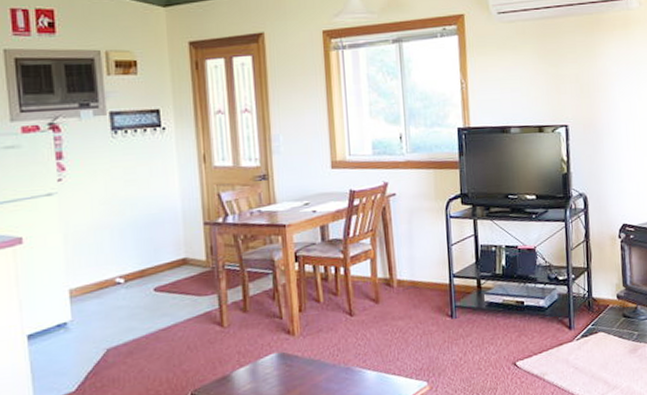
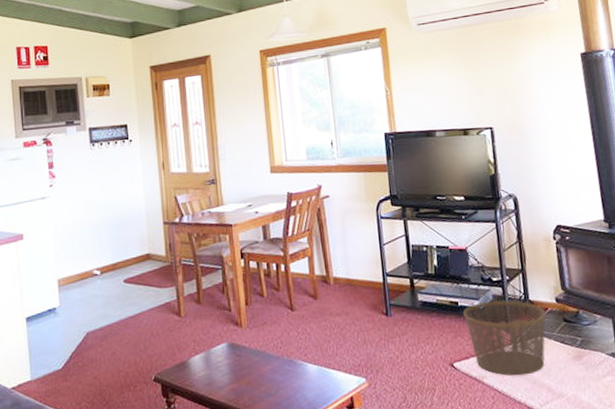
basket: none [528,296,607,371] -> present [462,297,546,376]

